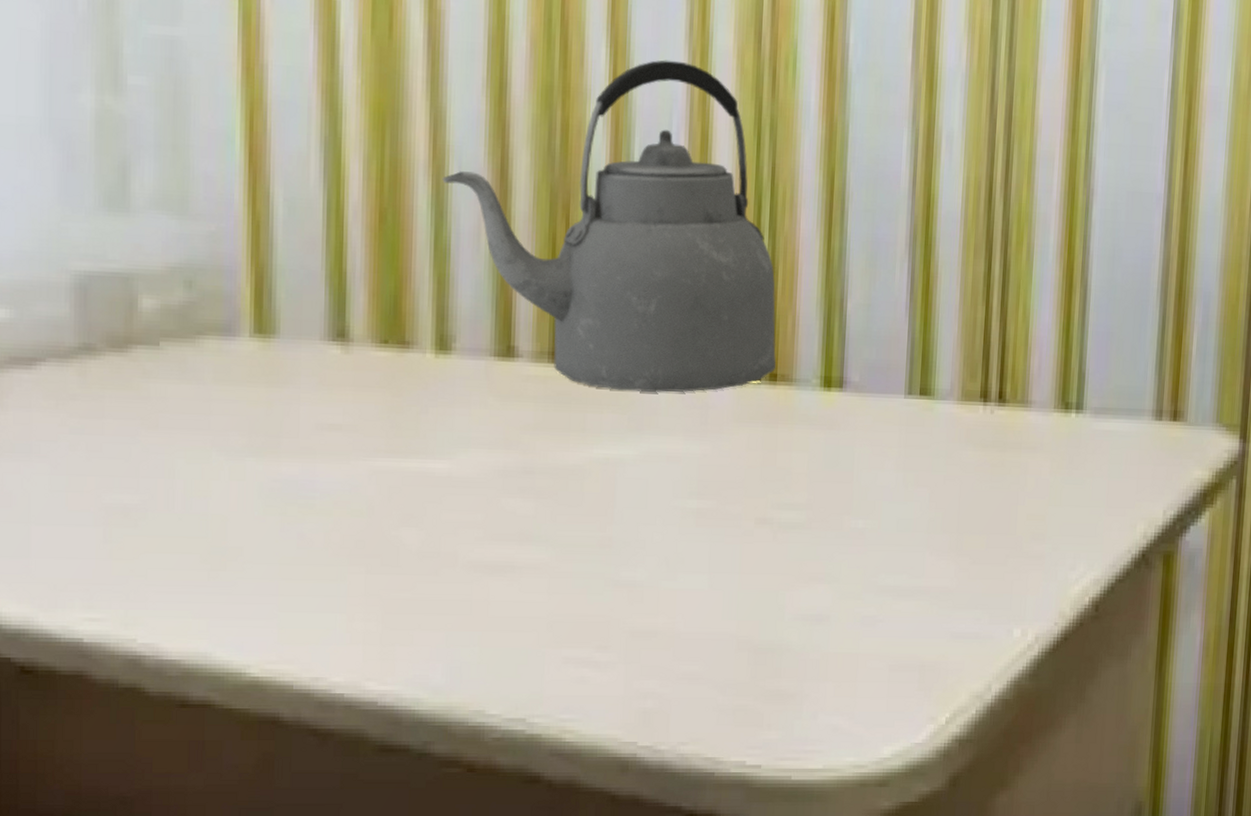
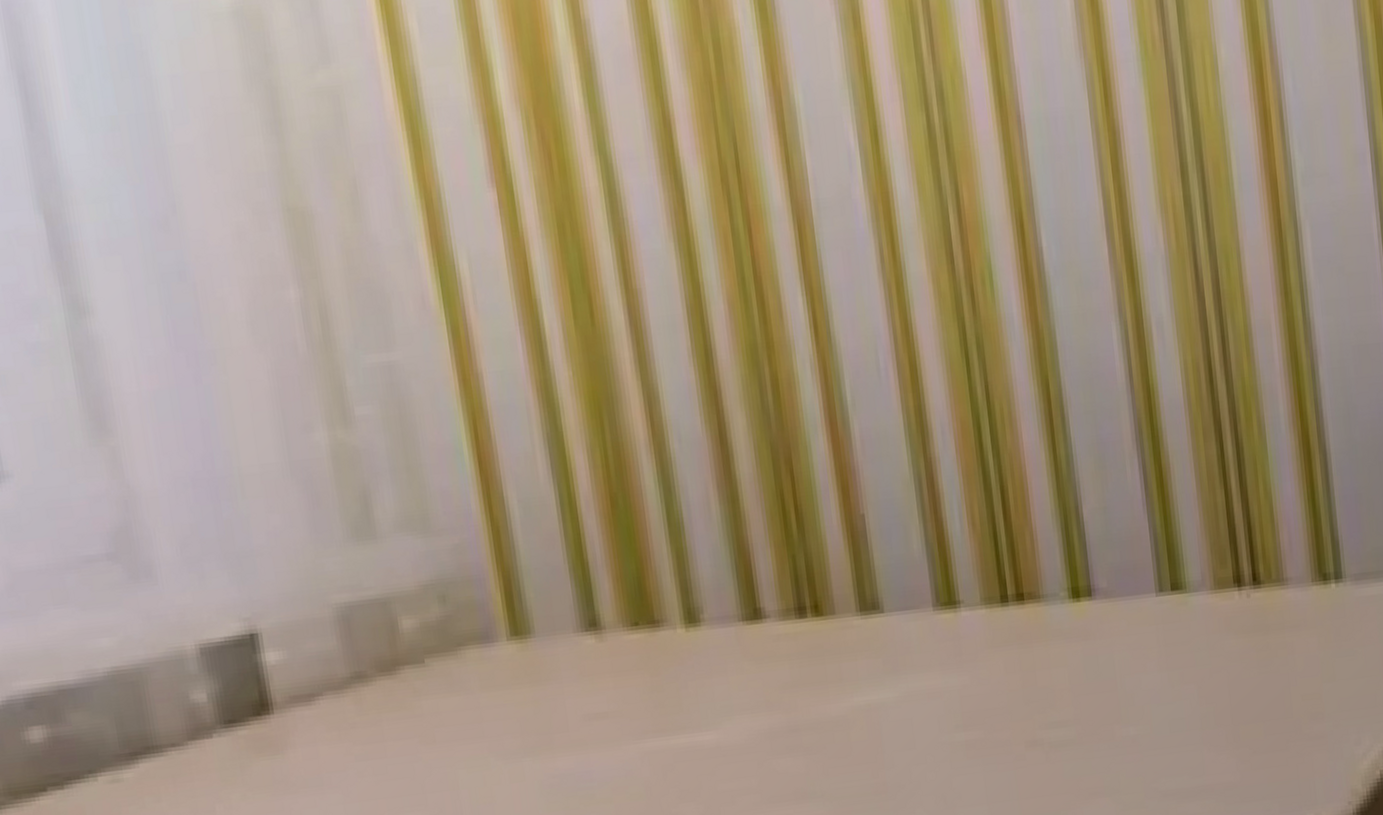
kettle: present [442,59,777,392] -> none [665,296,1022,636]

